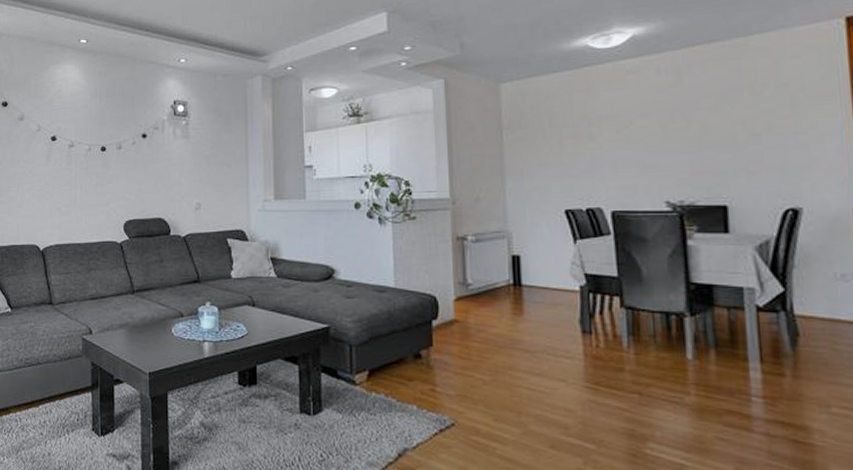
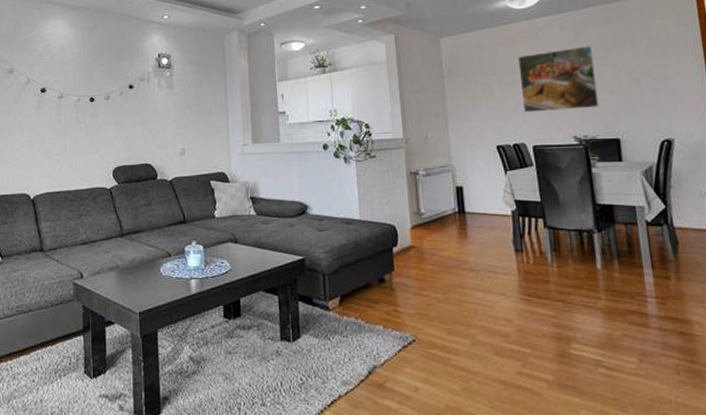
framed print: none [597,93,702,172] -> present [517,46,599,113]

